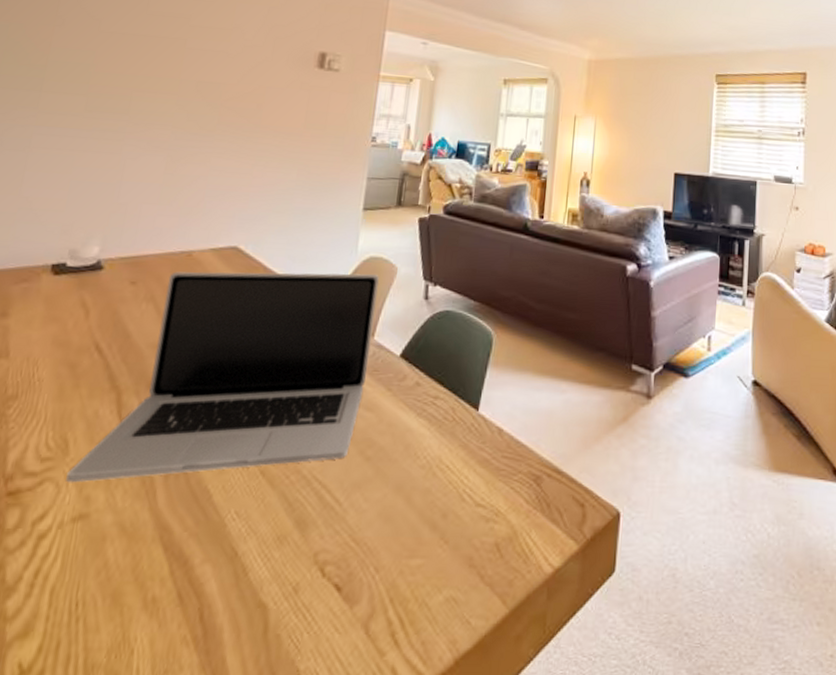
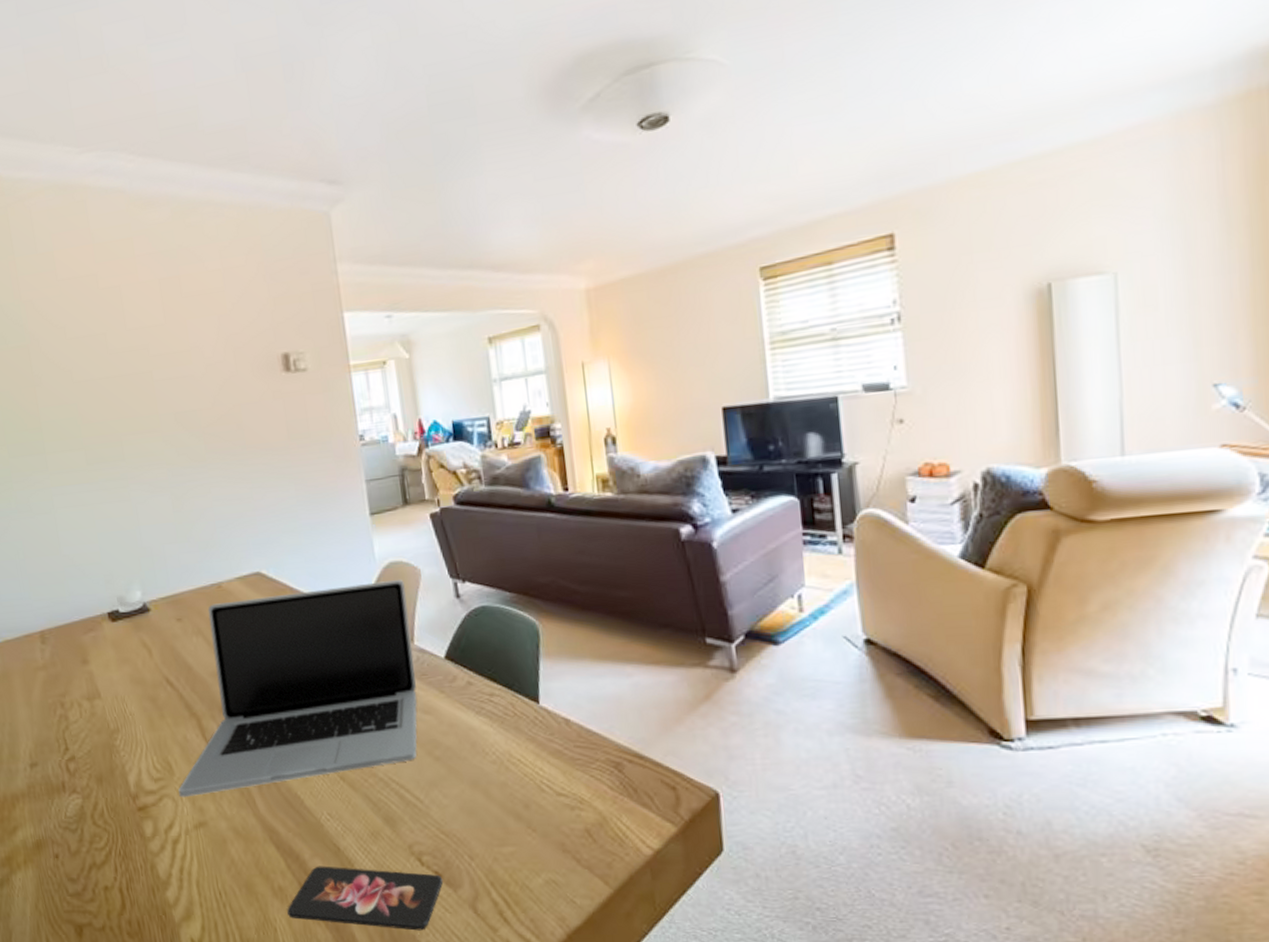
smartphone: none [153,573,342,655] -> present [287,866,444,931]

